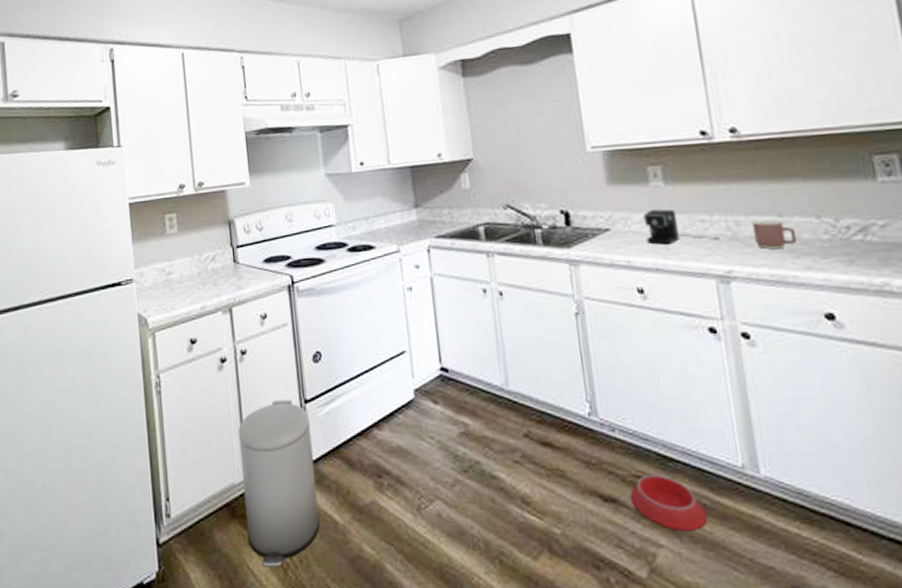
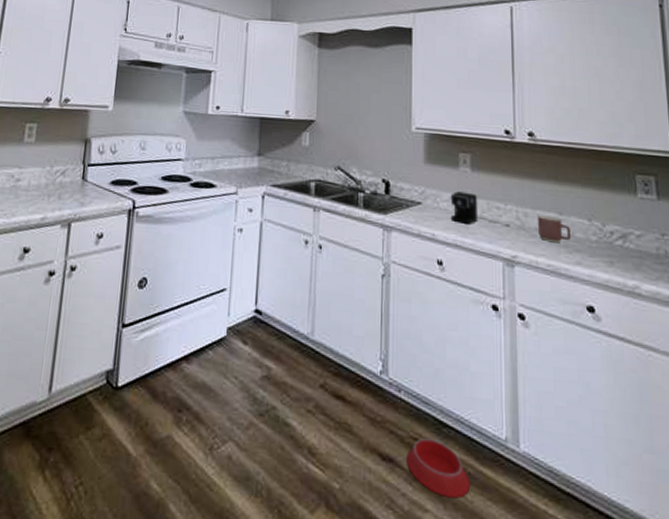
pedal bin: present [238,399,320,567] -> none [37,320,124,496]

